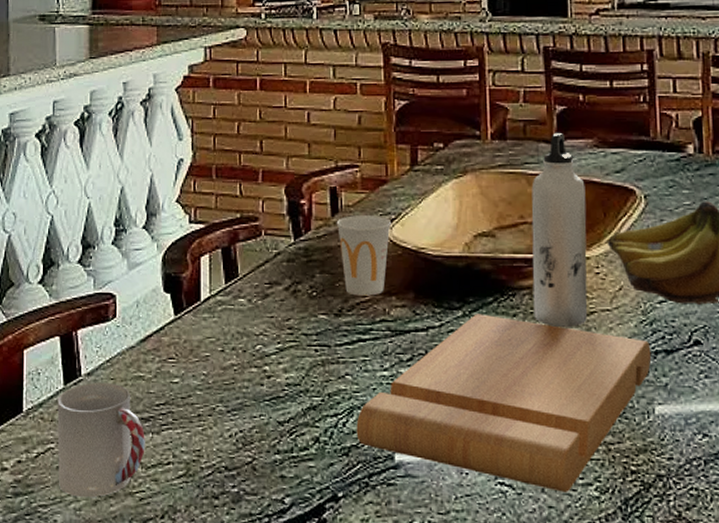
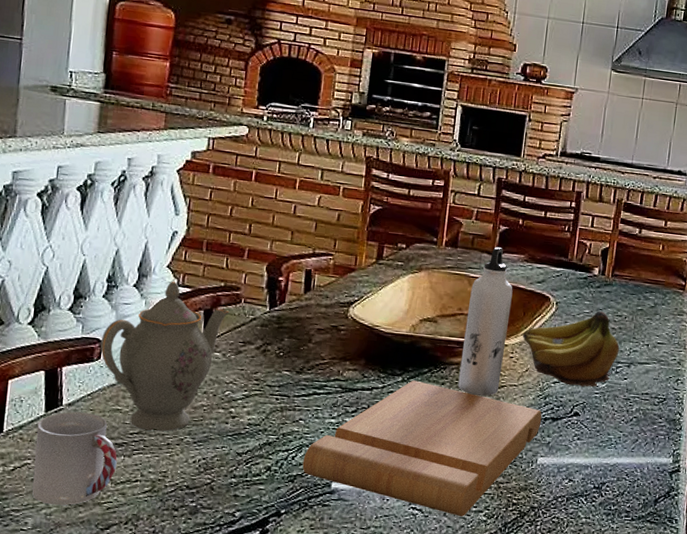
teapot: none [114,217,250,400] -> present [100,281,230,432]
cup: present [336,215,391,296] -> none [307,294,354,360]

